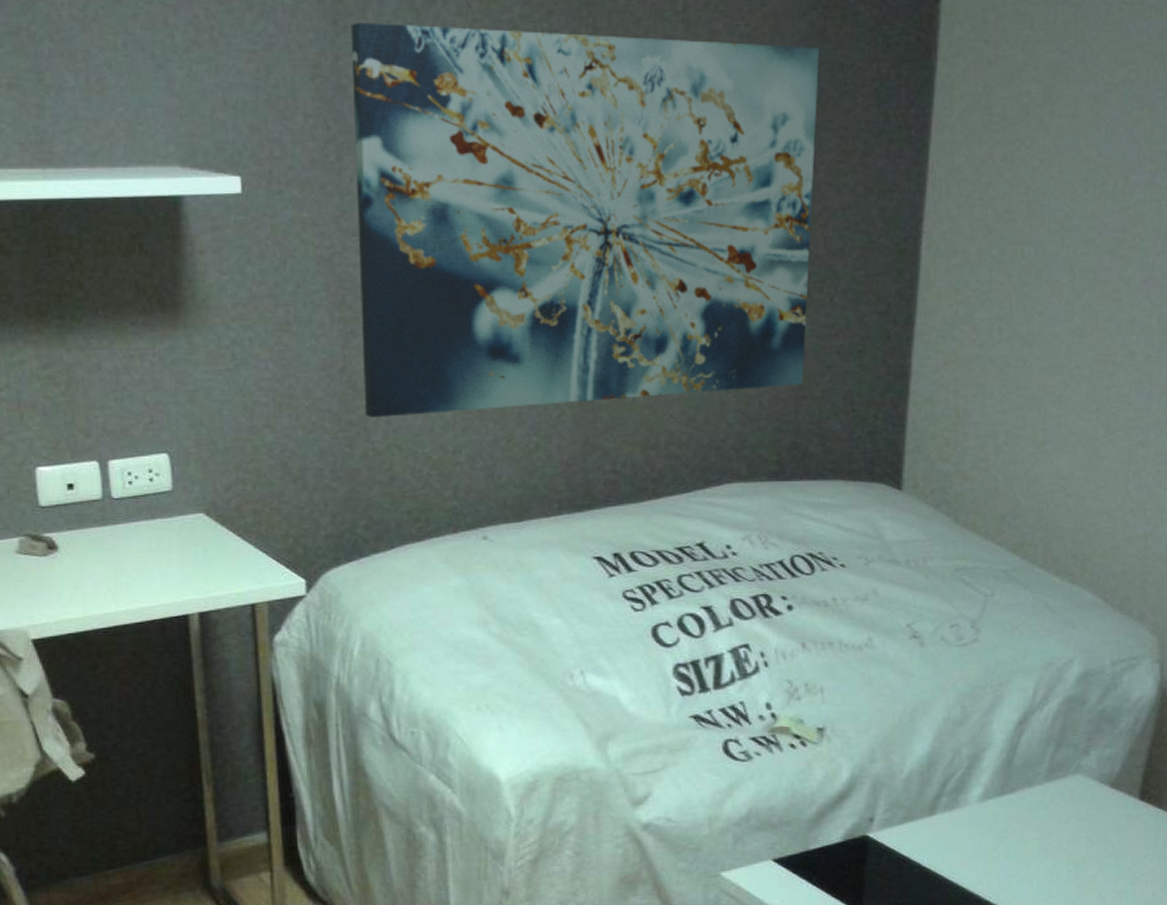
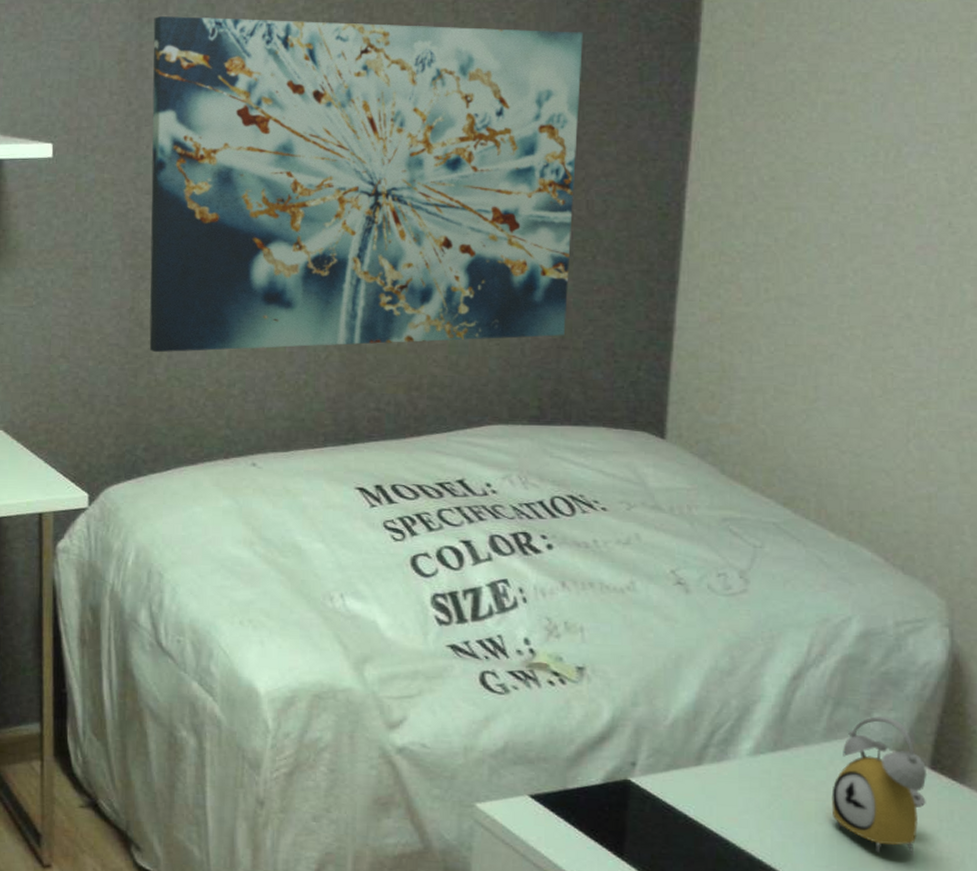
alarm clock: none [1052,753,1137,883] -> present [831,716,927,855]

